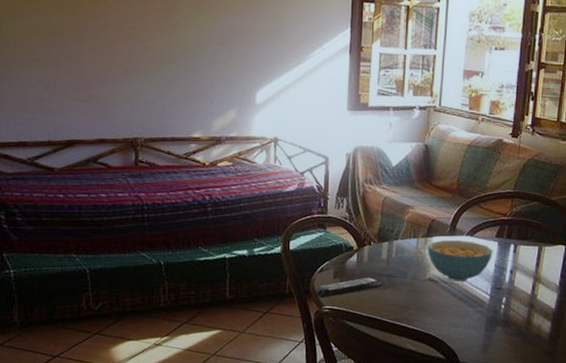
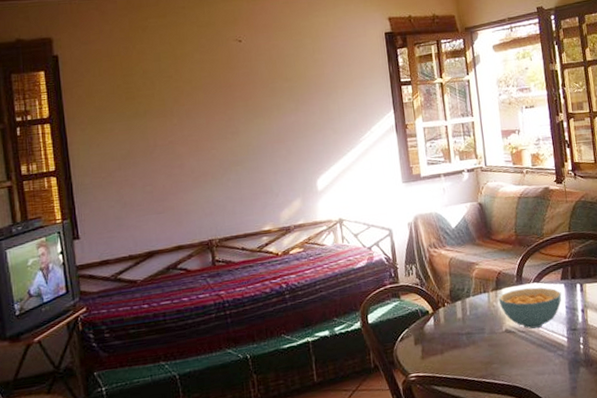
remote control: present [315,277,383,299] -> none [399,338,463,368]

